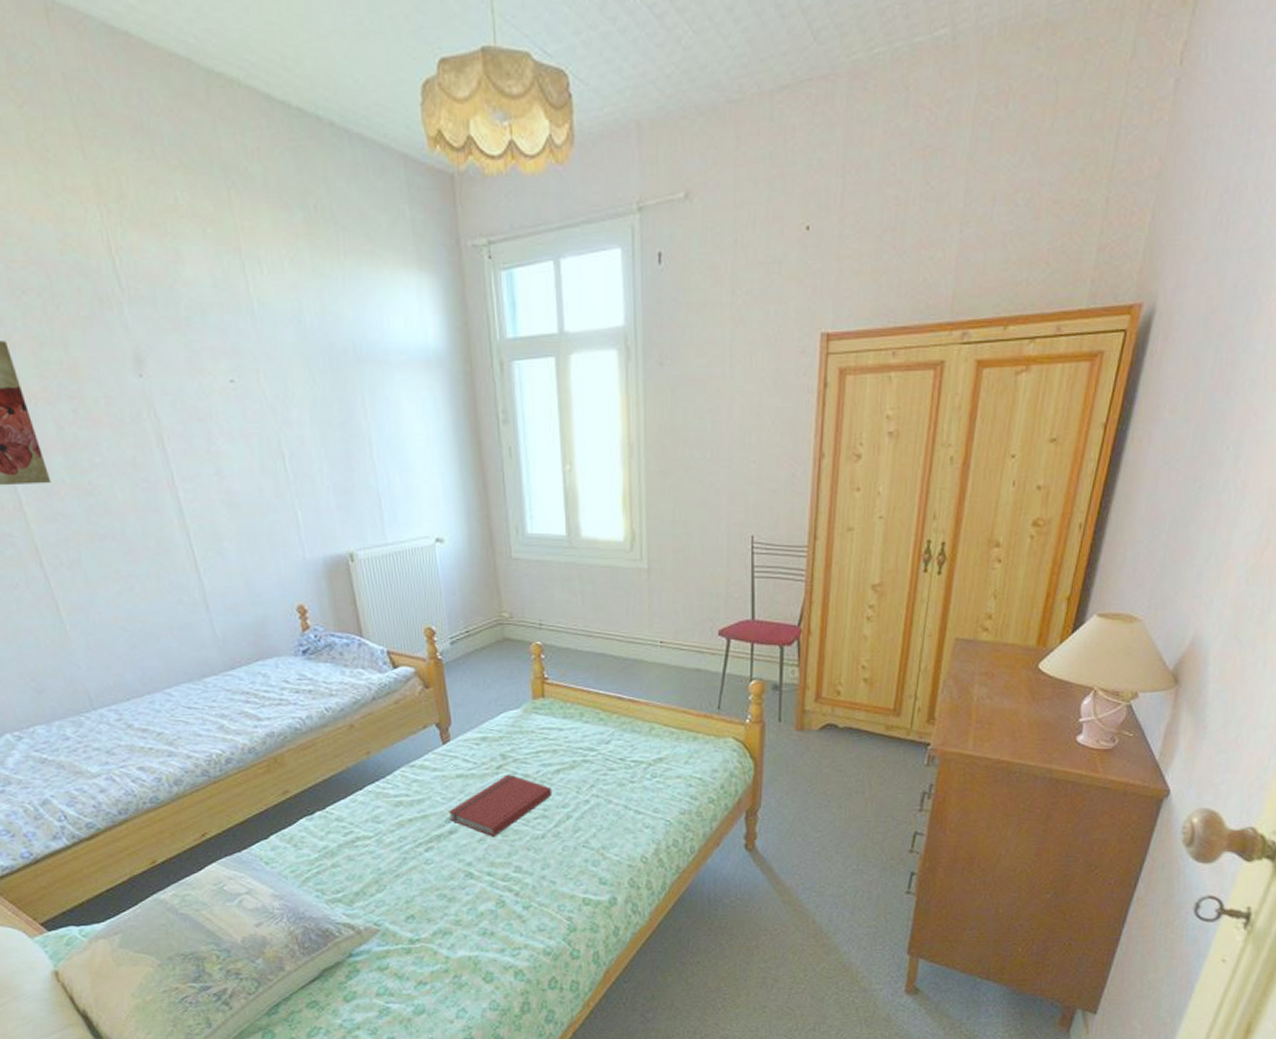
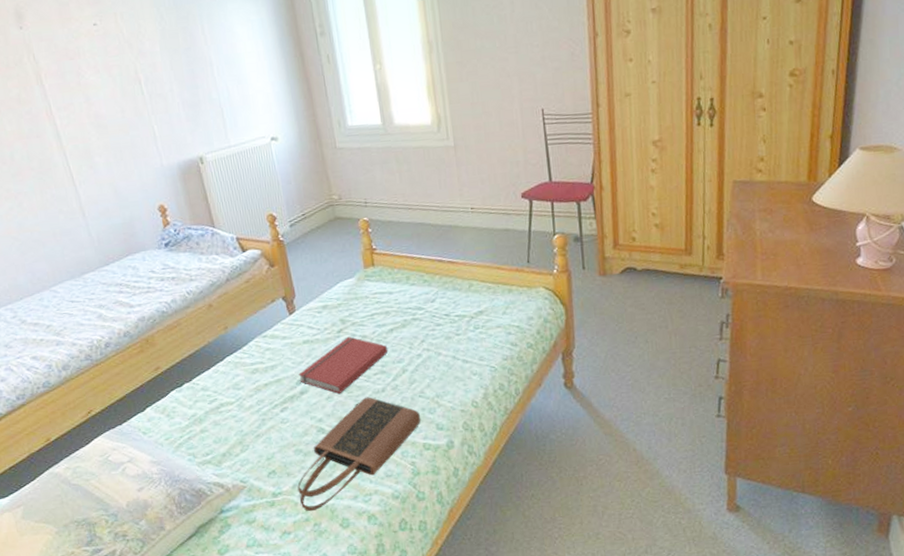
tote bag: none [438,842,583,963] -> present [297,397,422,512]

